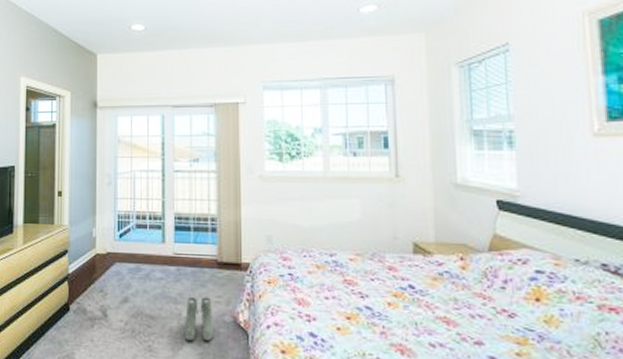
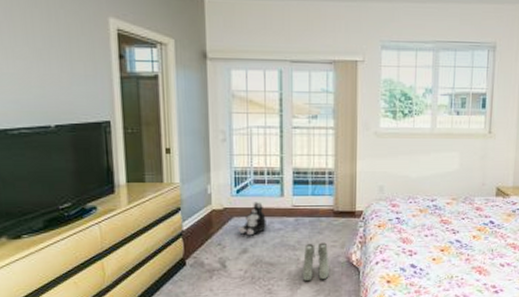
plush toy: none [119,247,147,284] -> present [237,202,266,236]

